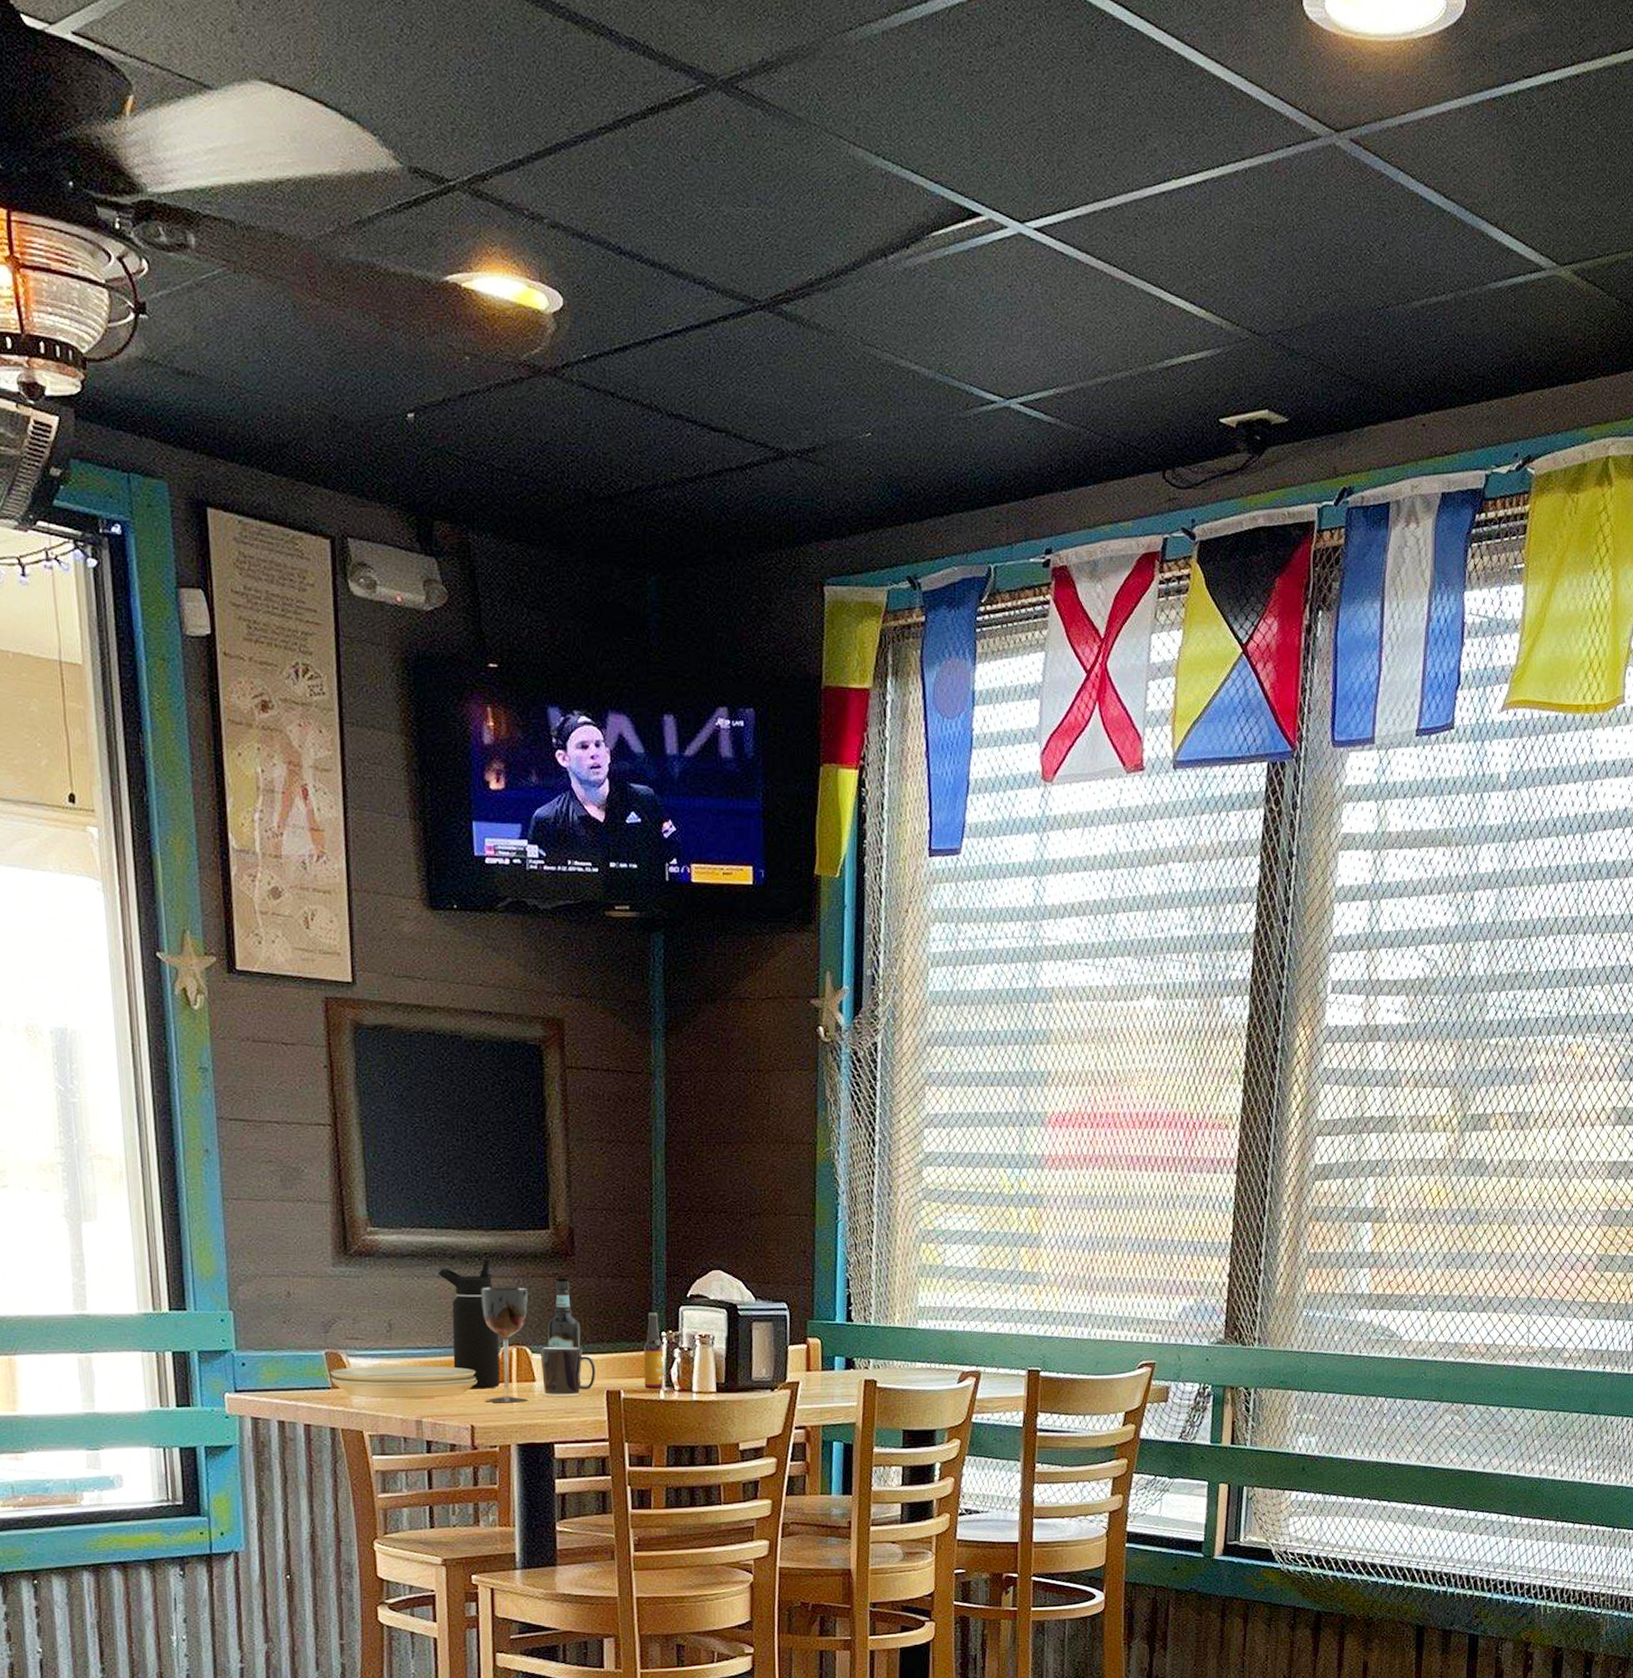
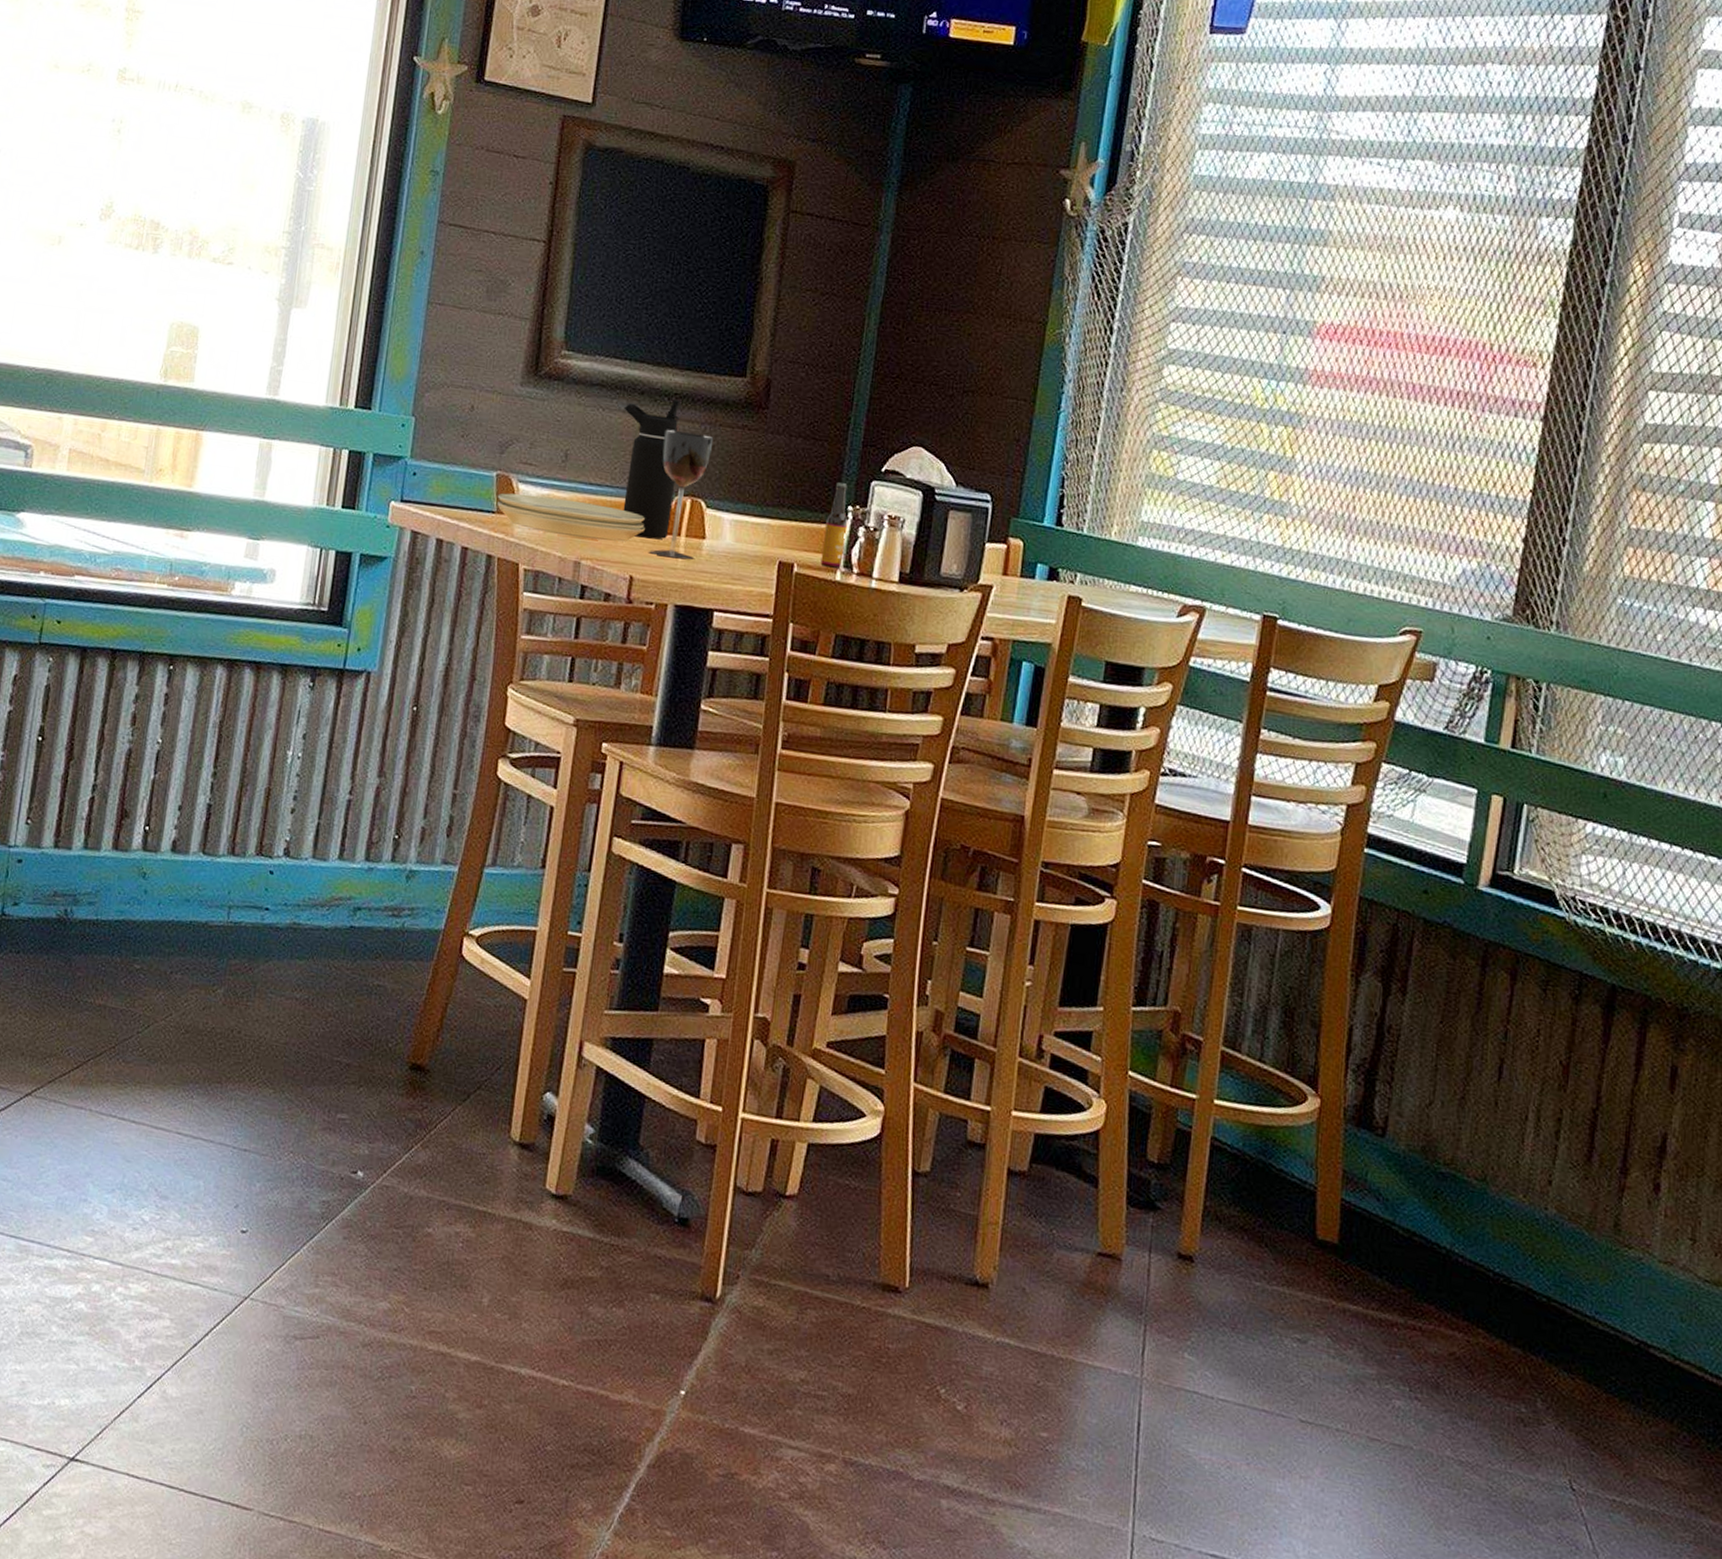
mug: present [539,1346,596,1398] -> none [712,502,772,564]
root beer: present [547,1277,582,1386] -> none [724,430,762,552]

